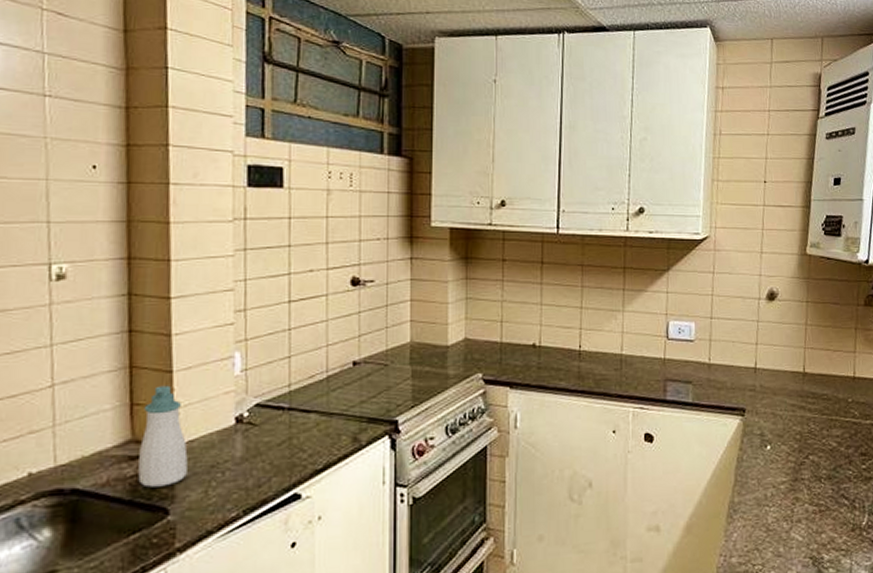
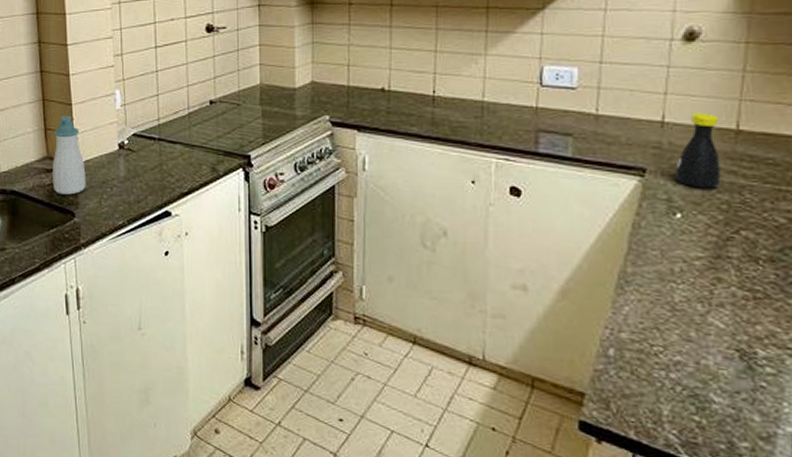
bottle: none [765,359,795,423] -> present [675,113,721,188]

